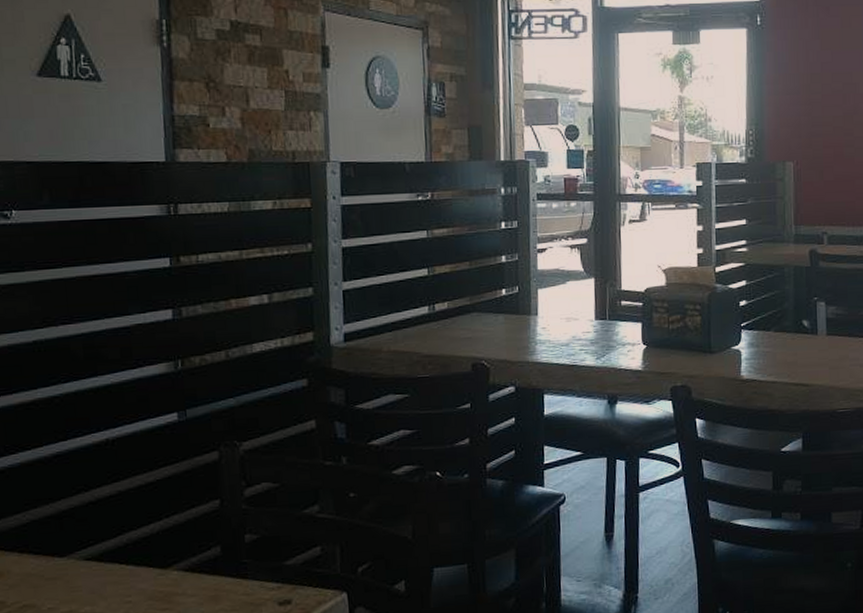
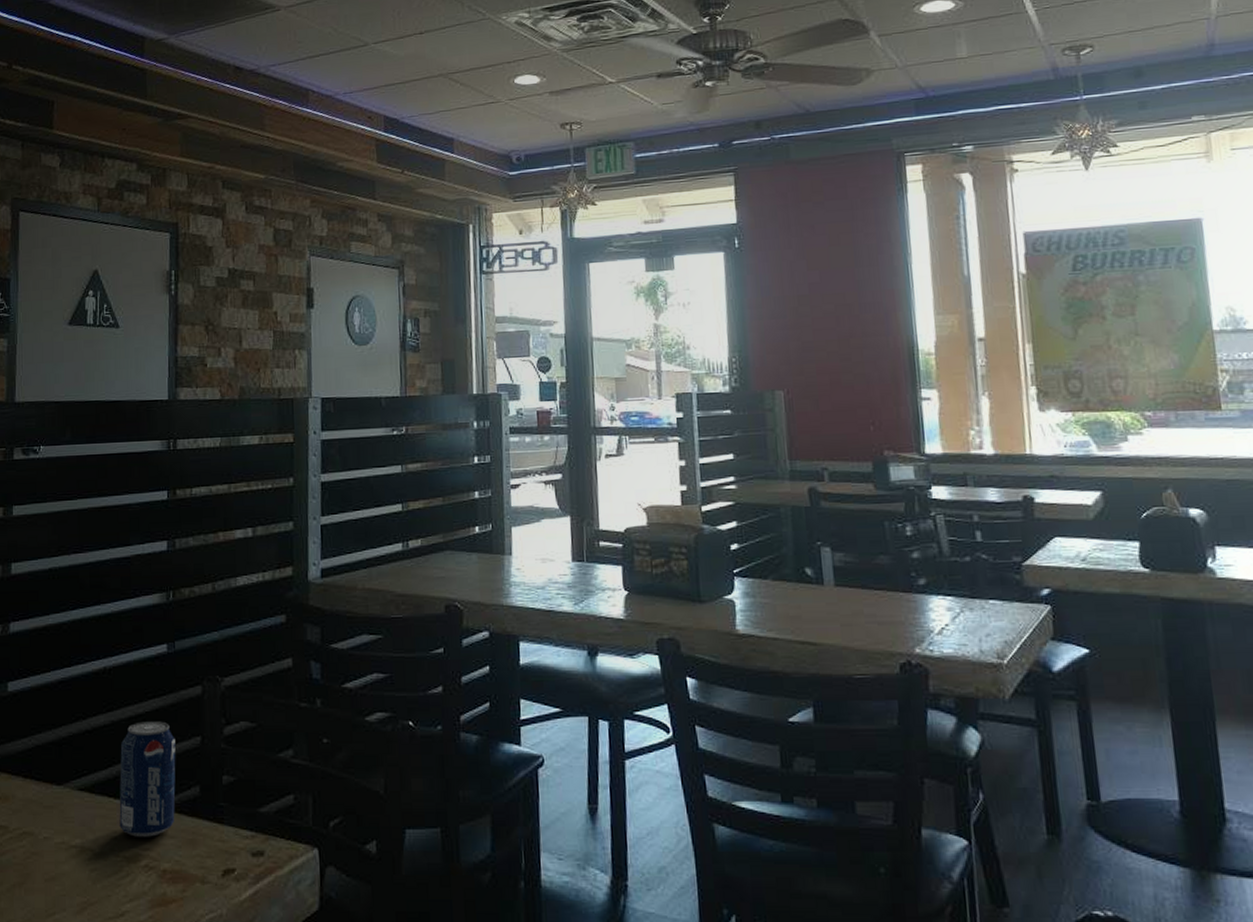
beverage can: none [130,488,195,599] -> present [119,721,176,837]

